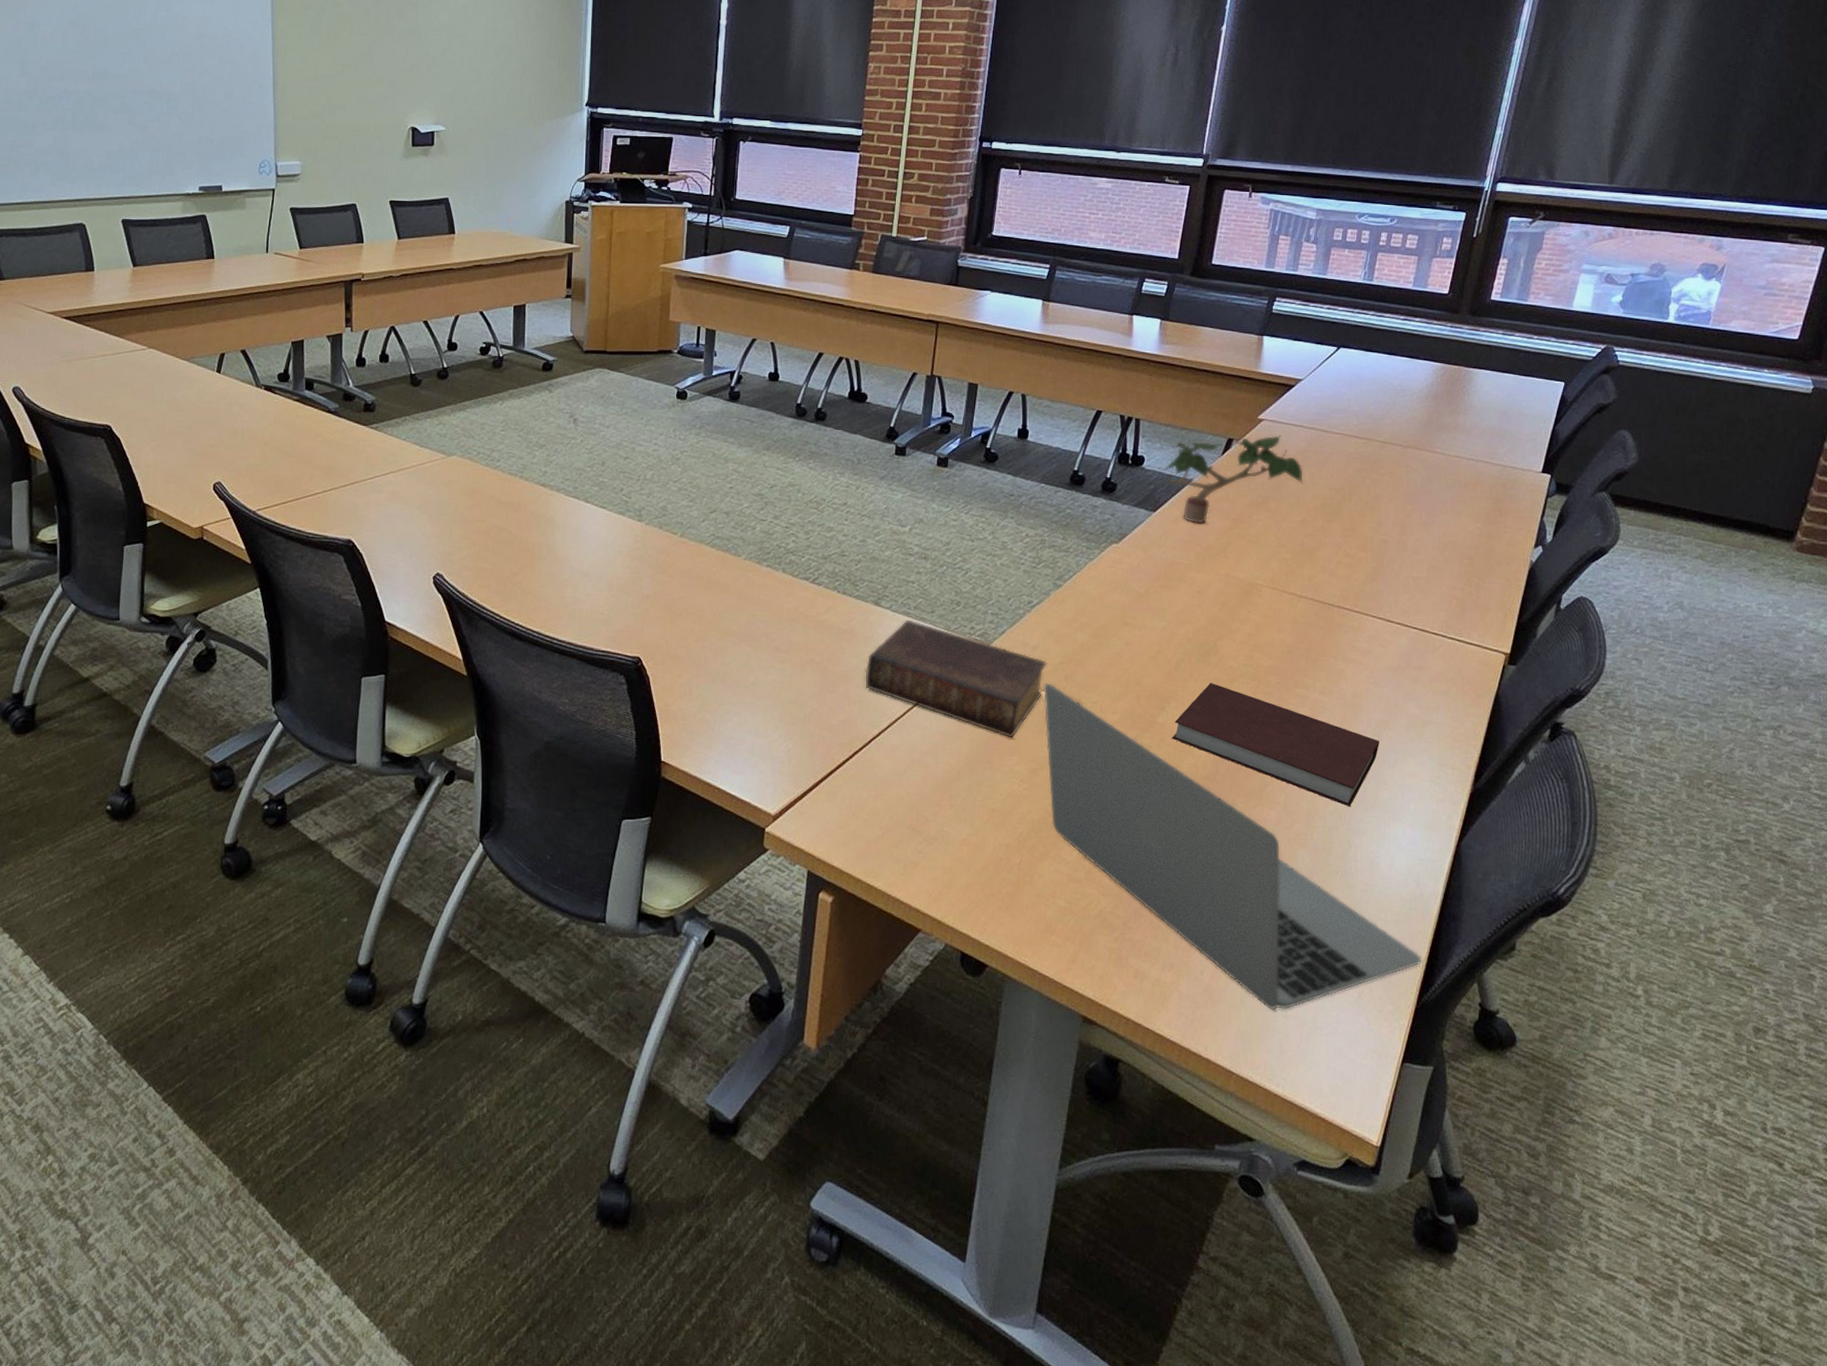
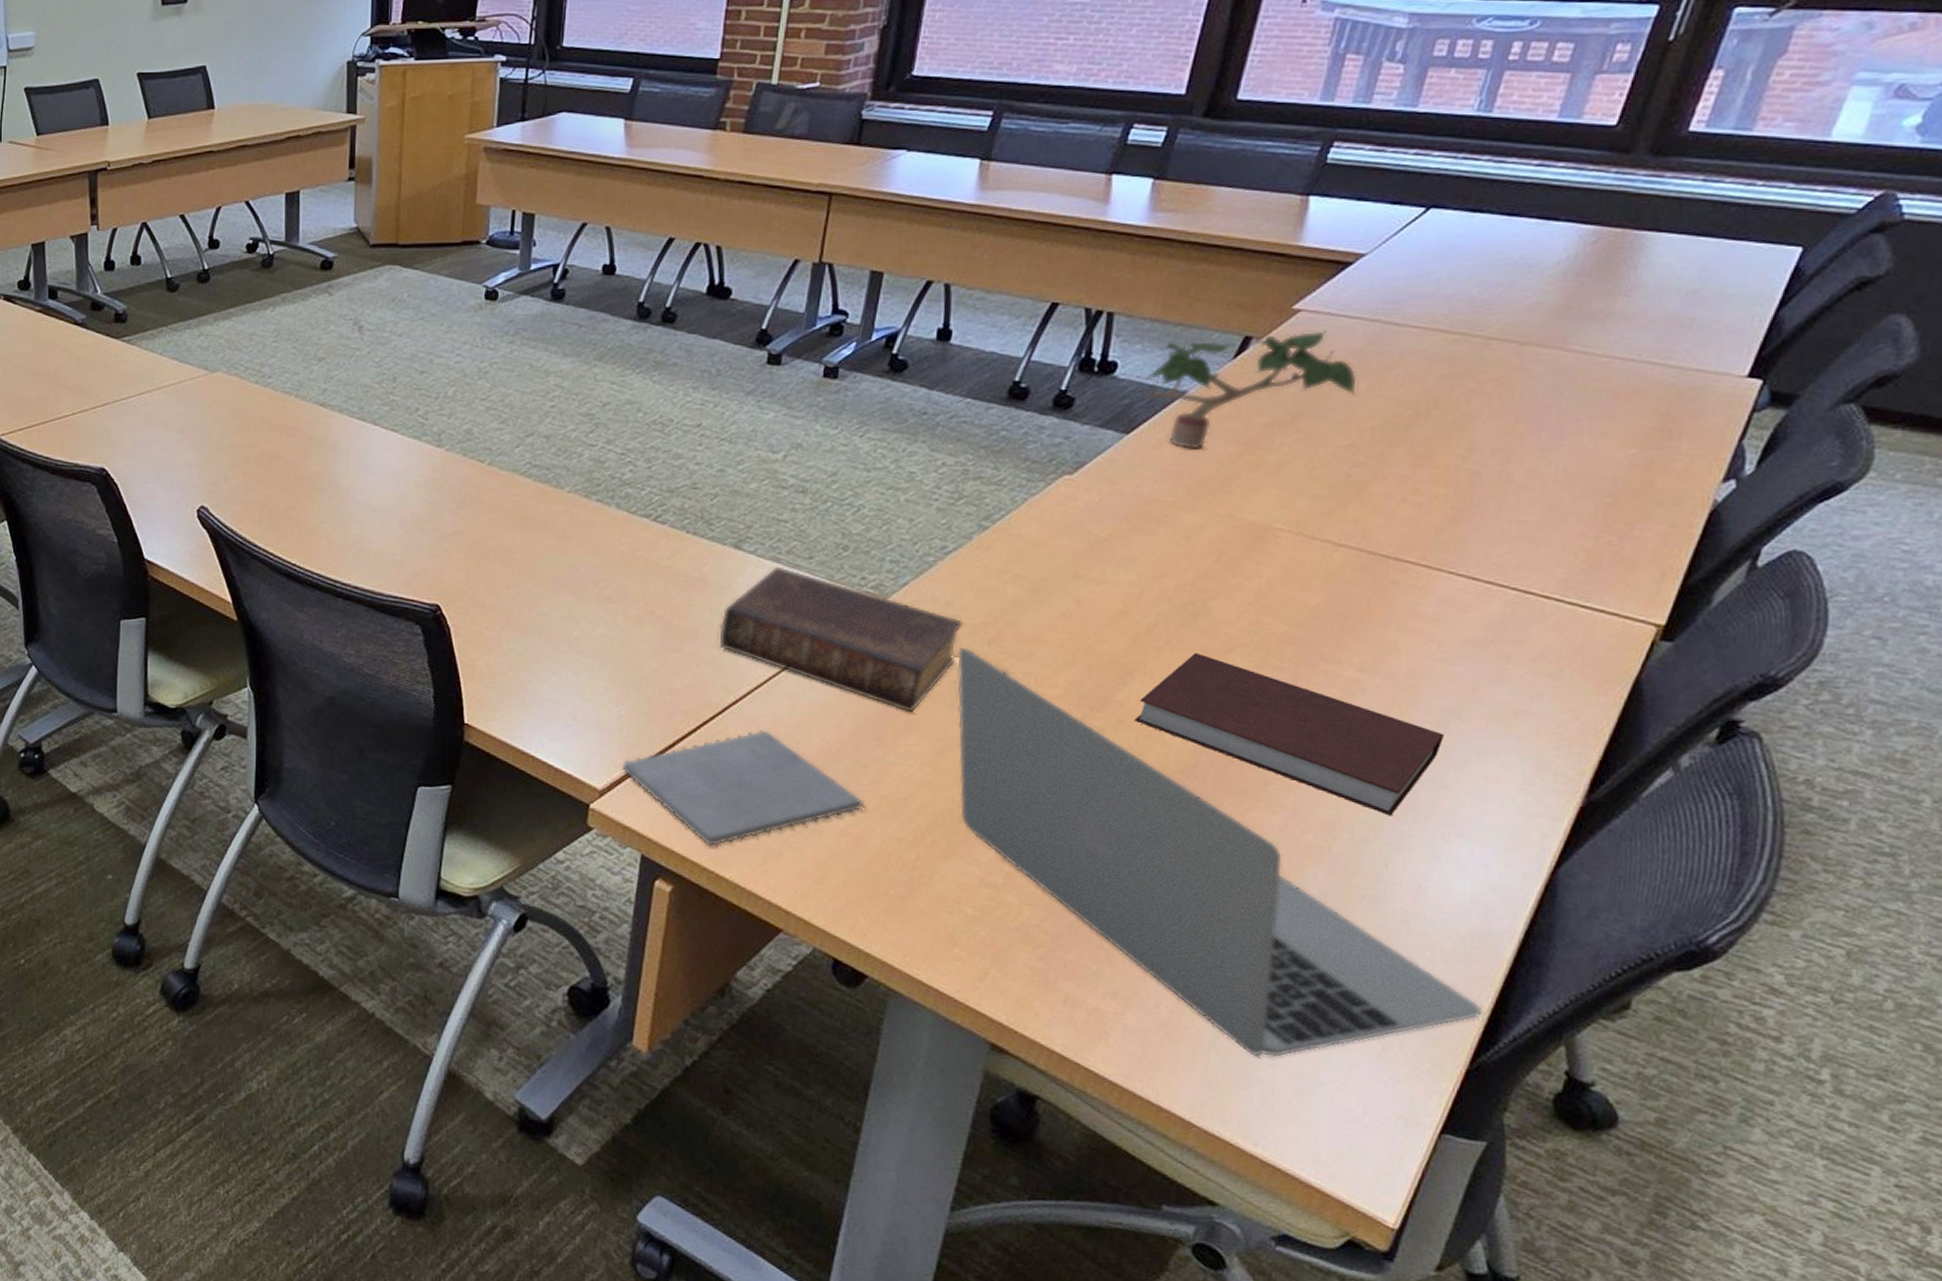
notepad: none [791,756,981,860] -> present [622,729,866,847]

